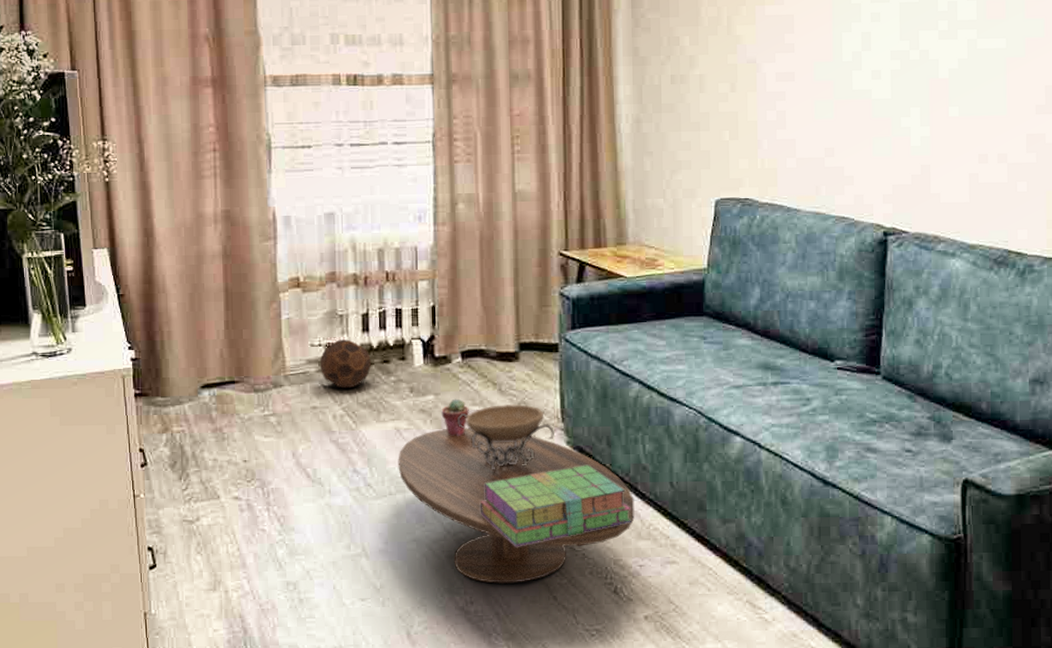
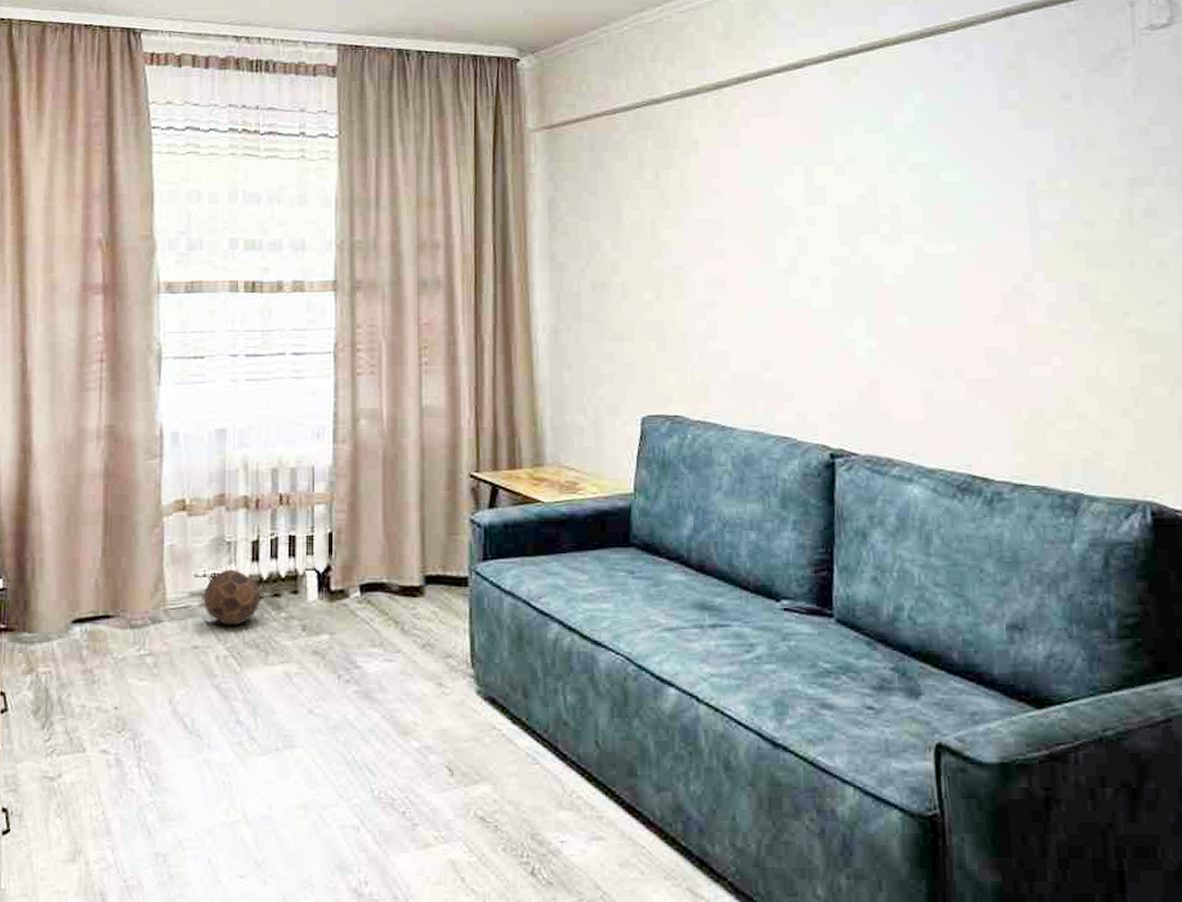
coffee table: present [398,427,635,584] -> none [286,673,555,860]
potted succulent: present [441,398,469,436] -> none [336,639,368,682]
decorative bowl: present [456,403,554,470] -> none [353,645,463,724]
stack of books: present [479,465,631,547] -> none [377,720,551,816]

